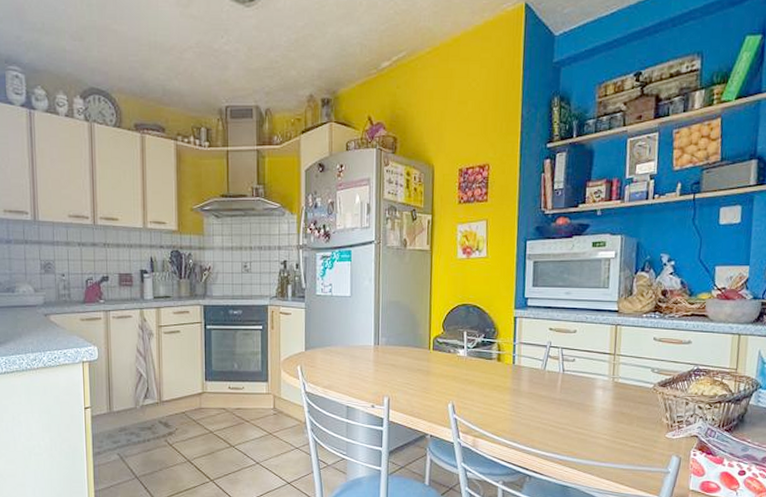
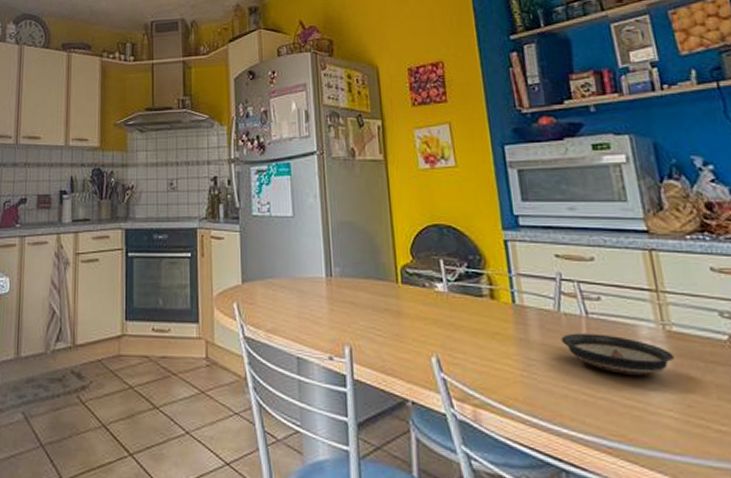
saucer: none [542,385,616,412] -> present [561,333,675,375]

